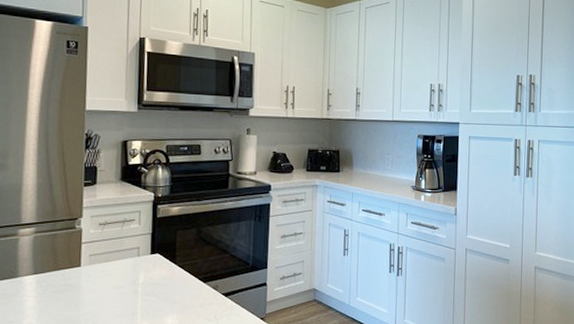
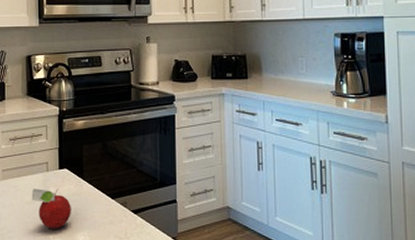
fruit: none [119,273,161,313] -> present [31,188,71,229]

